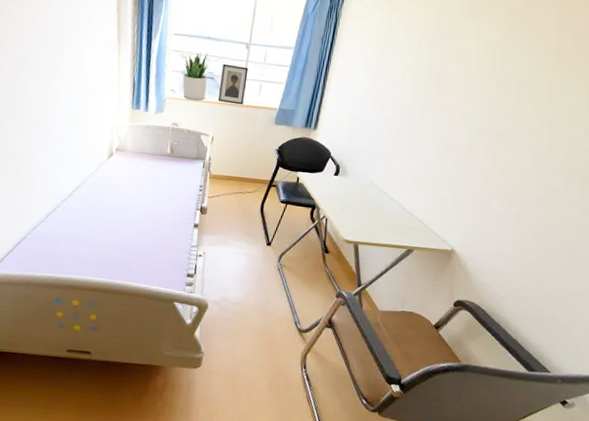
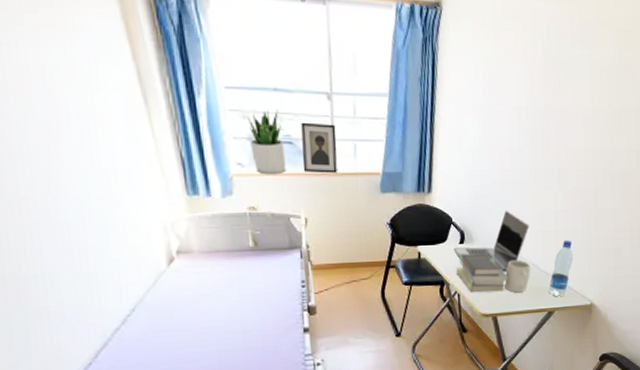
books: none [327,185,374,223] -> present [456,254,508,292]
laptop: none [328,152,400,206] -> present [454,210,530,272]
mug: none [369,196,397,227] -> present [504,260,531,293]
bottle: none [411,186,440,238] -> present [548,240,574,297]

